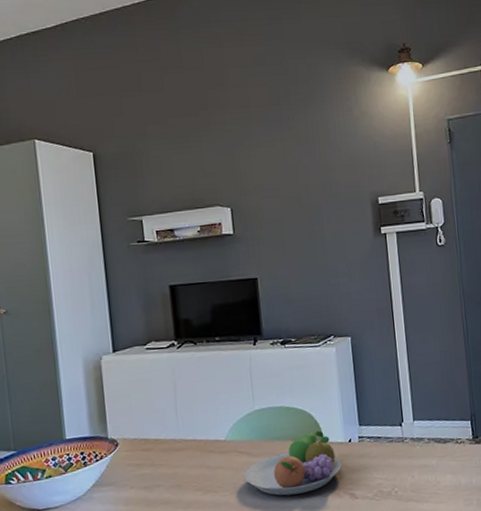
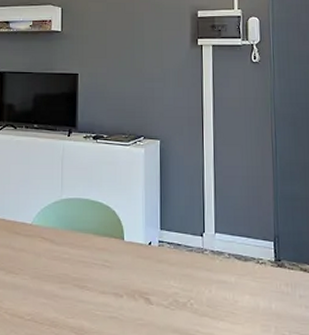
fruit bowl: present [244,430,341,496] -> none [45,228,139,289]

